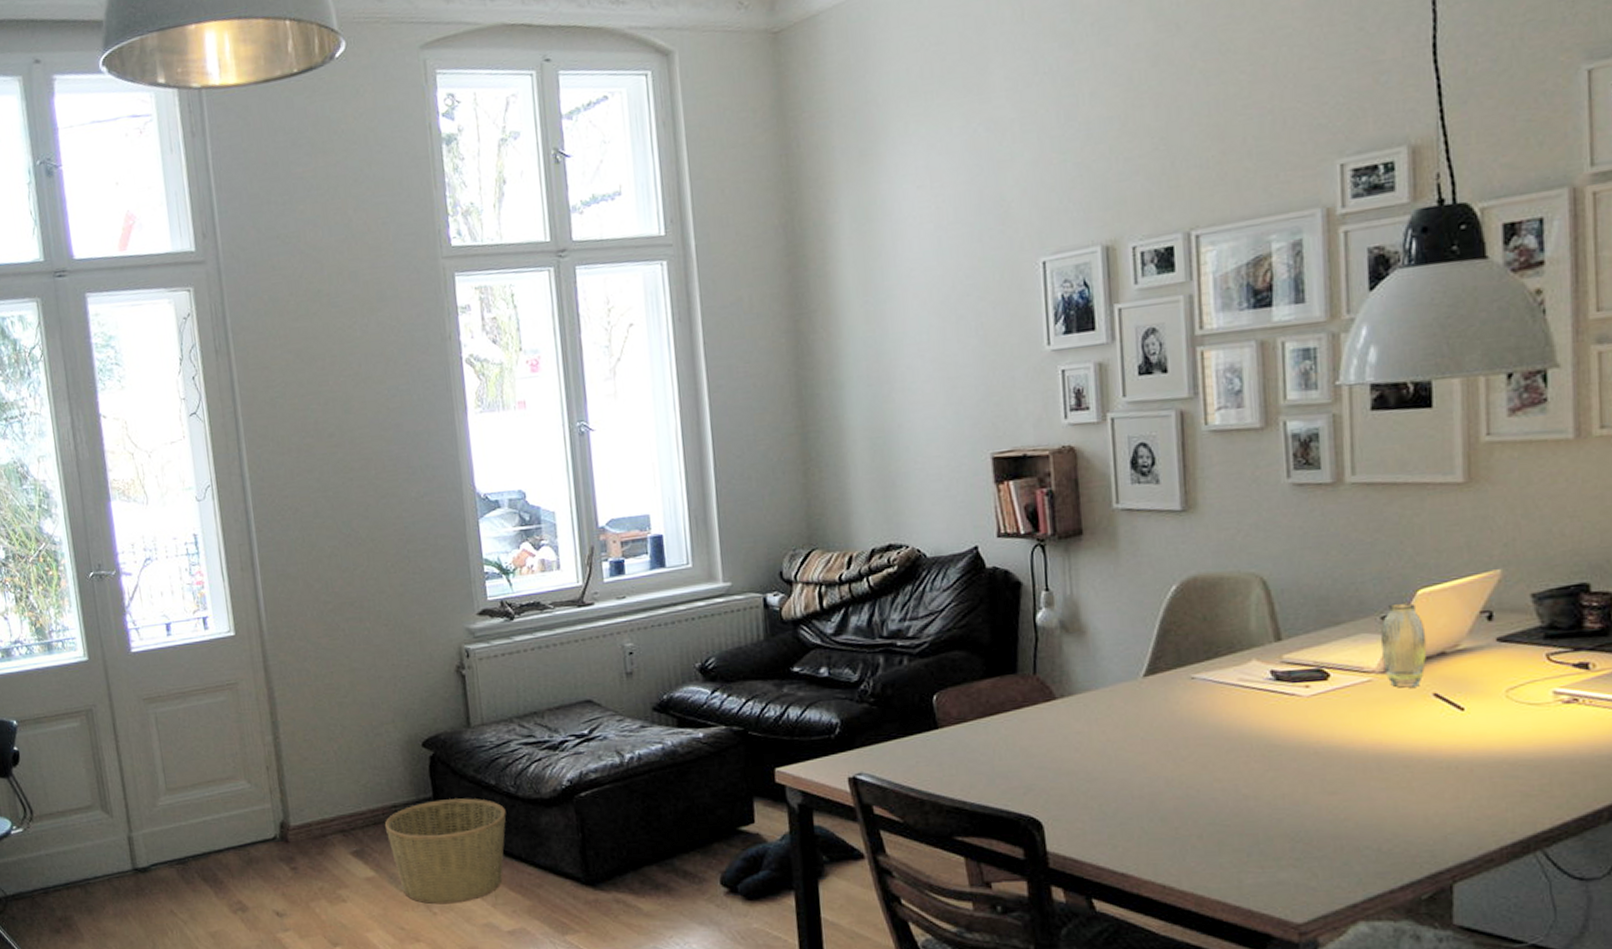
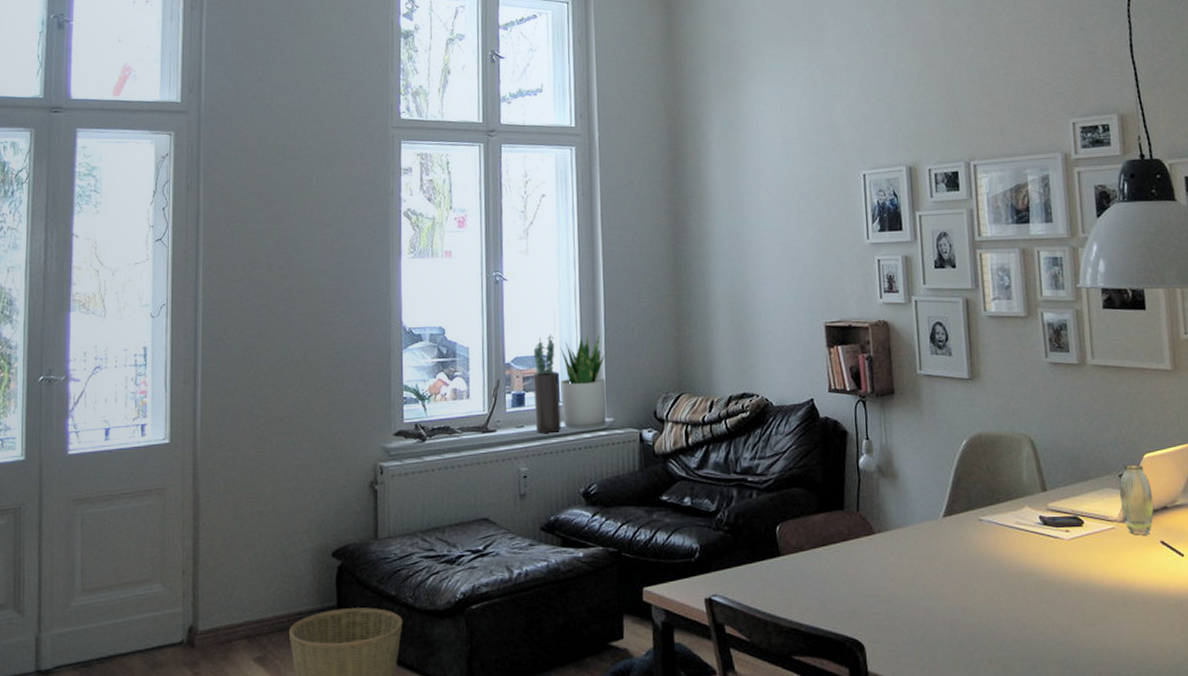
vase: none [631,490,670,605] -> present [533,334,561,434]
planter: none [663,485,723,598] -> present [560,333,607,429]

